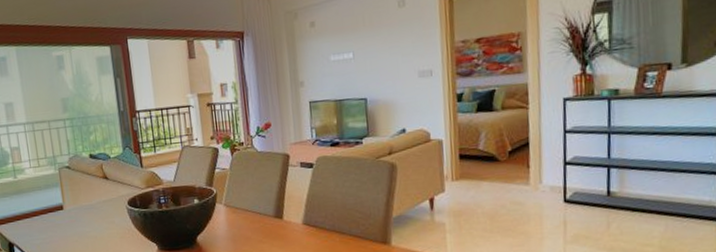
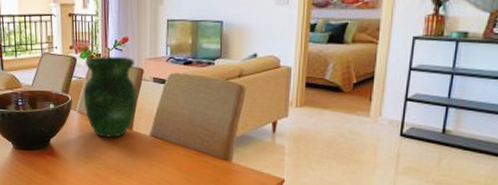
vase: none [227,143,286,230] -> present [83,56,138,138]

